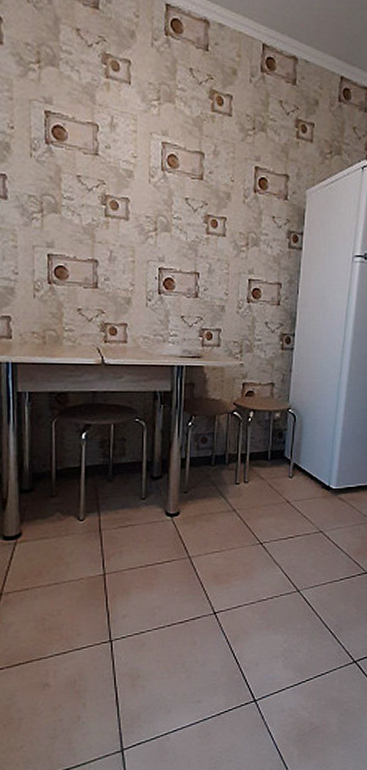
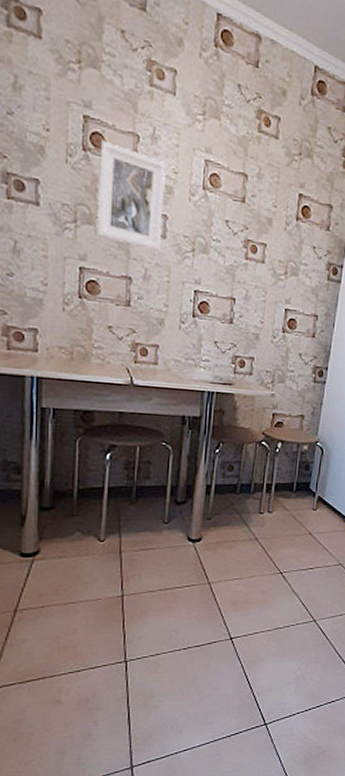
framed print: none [62,133,125,232] -> present [97,141,166,250]

